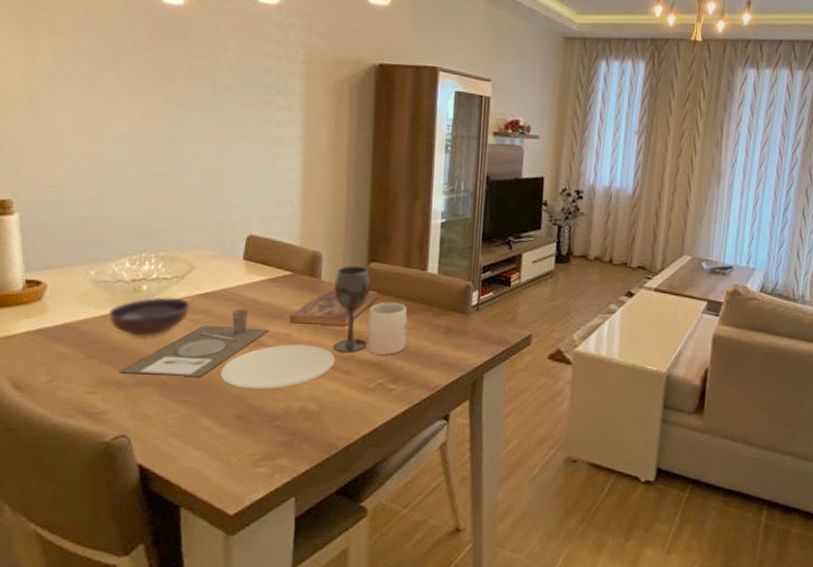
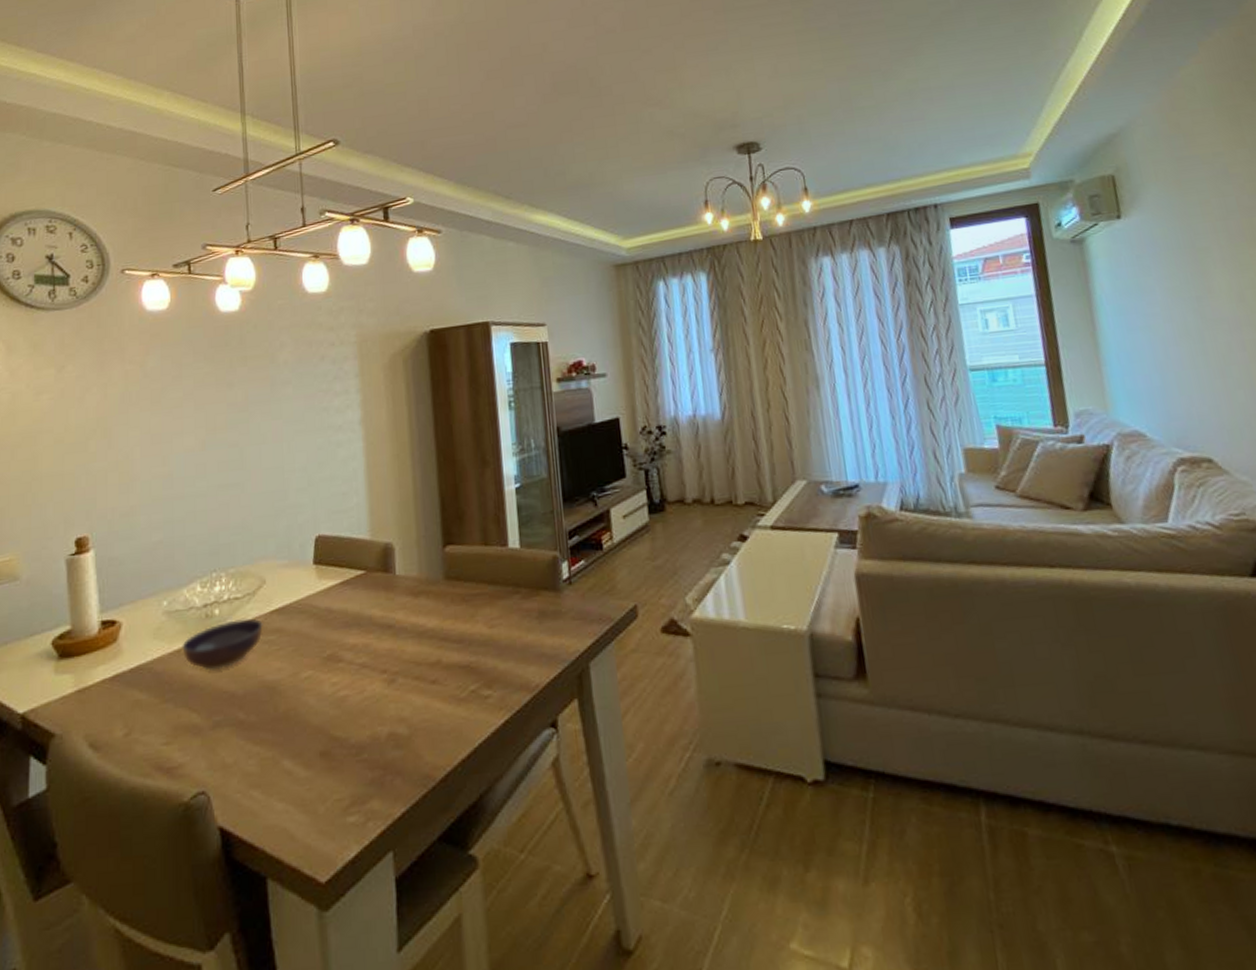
place setting: present [119,309,269,377] -> none [195,621,347,715]
plate: present [220,344,336,391] -> none [299,653,421,718]
bible: present [289,288,378,326] -> none [366,578,458,631]
wine glass: present [333,266,370,352] -> none [409,552,454,658]
mug: present [366,302,408,355] -> none [450,588,497,655]

